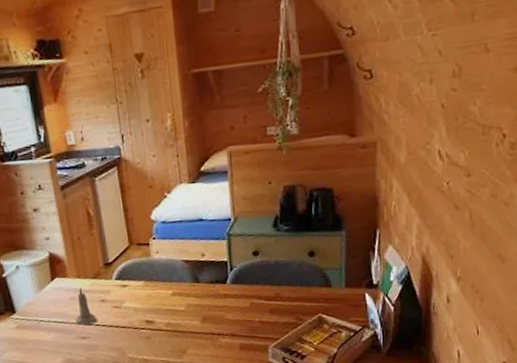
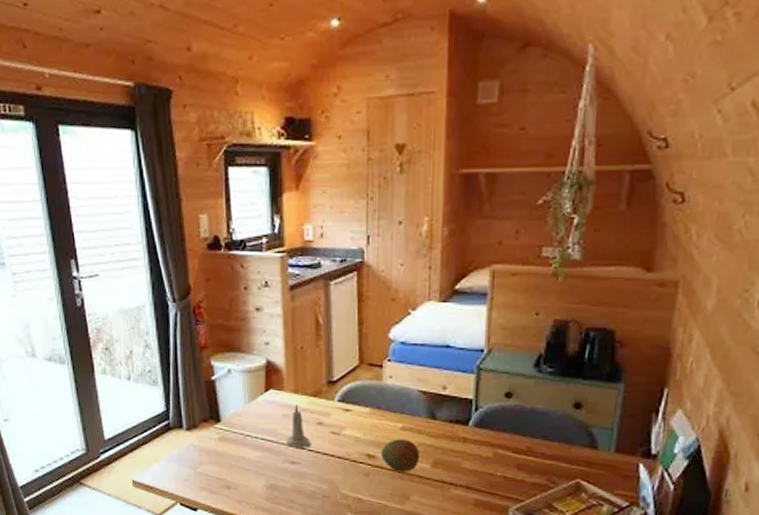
fruit: none [157,303,191,331] -> present [381,439,420,472]

